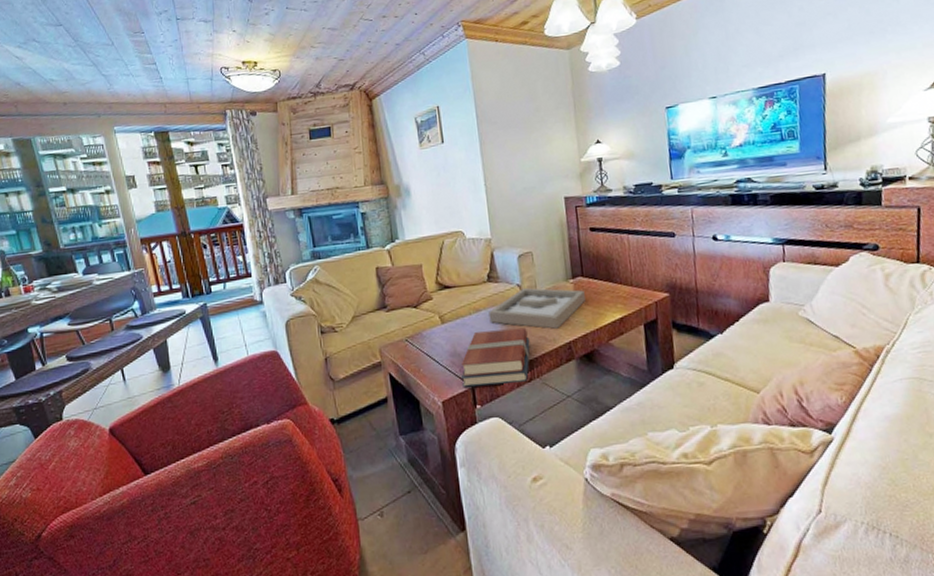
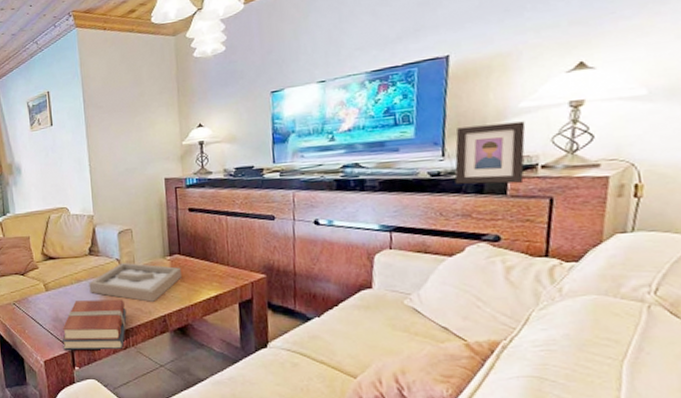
picture frame: none [835,136,895,197] -> present [454,121,526,185]

